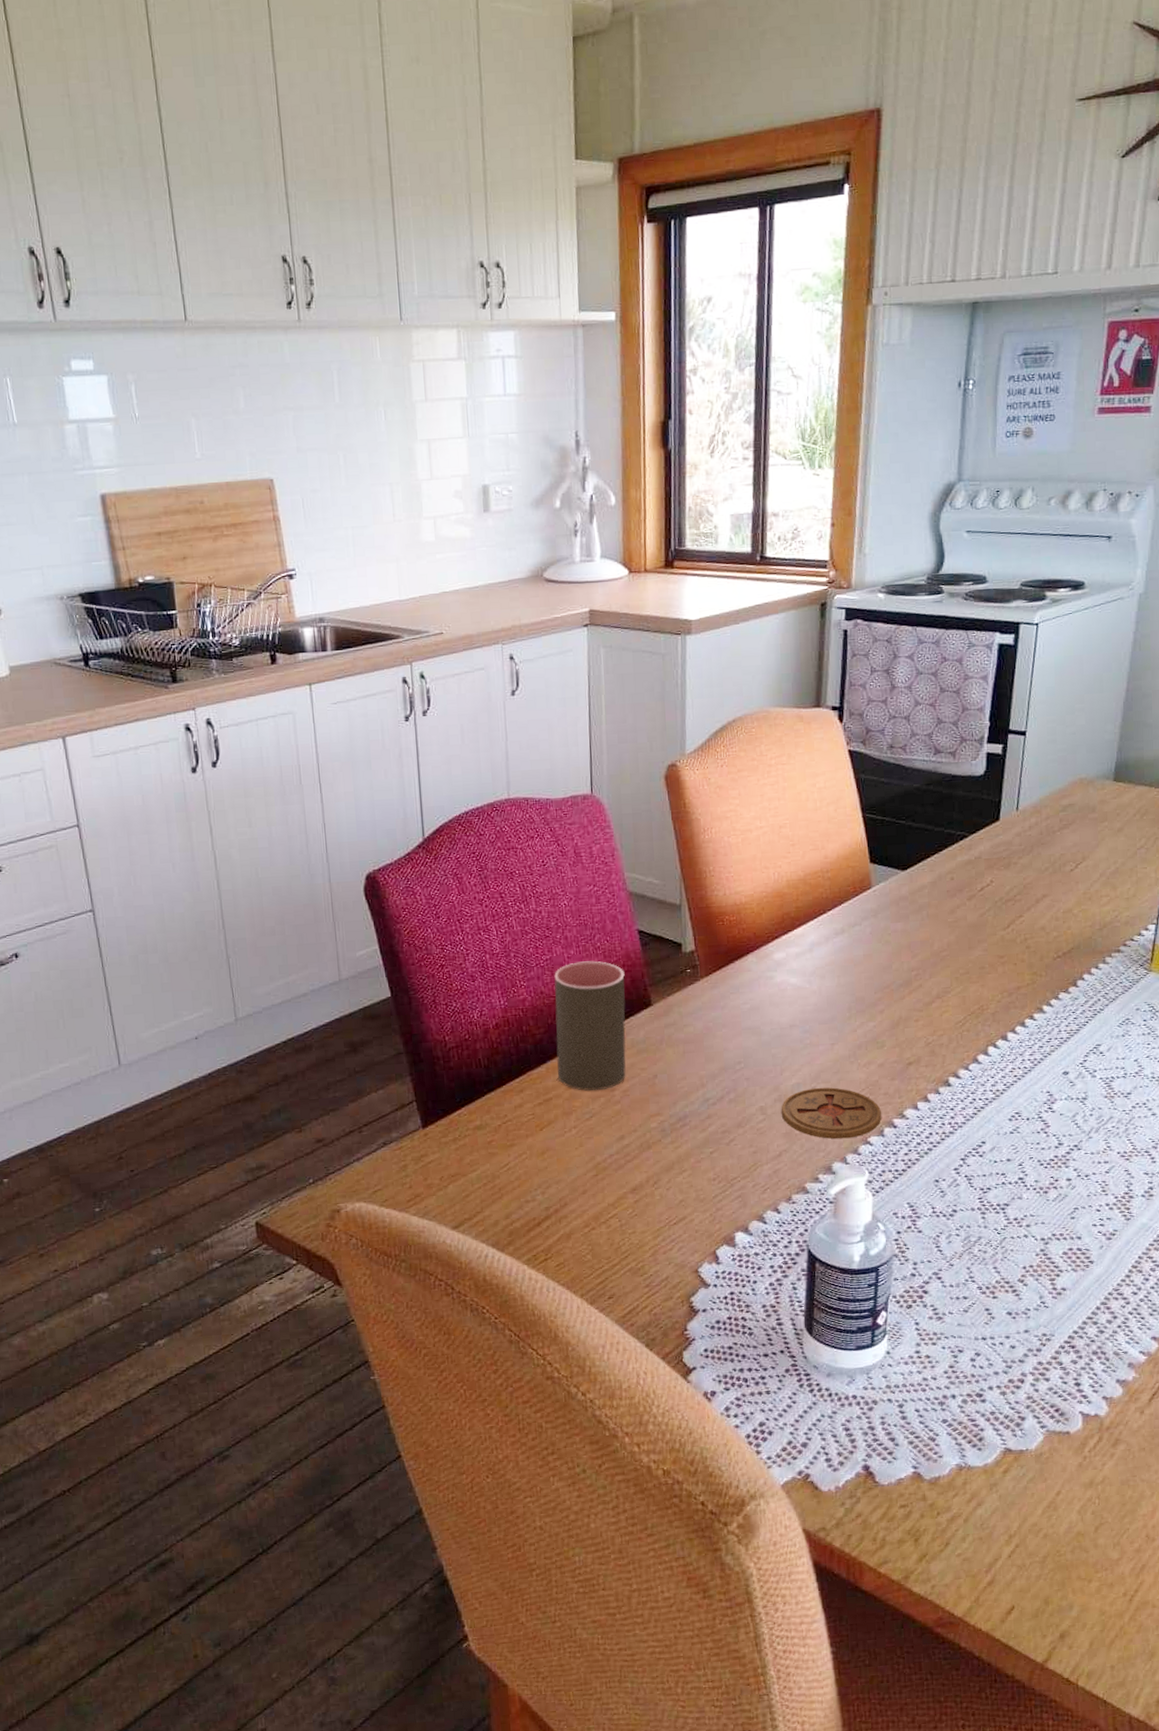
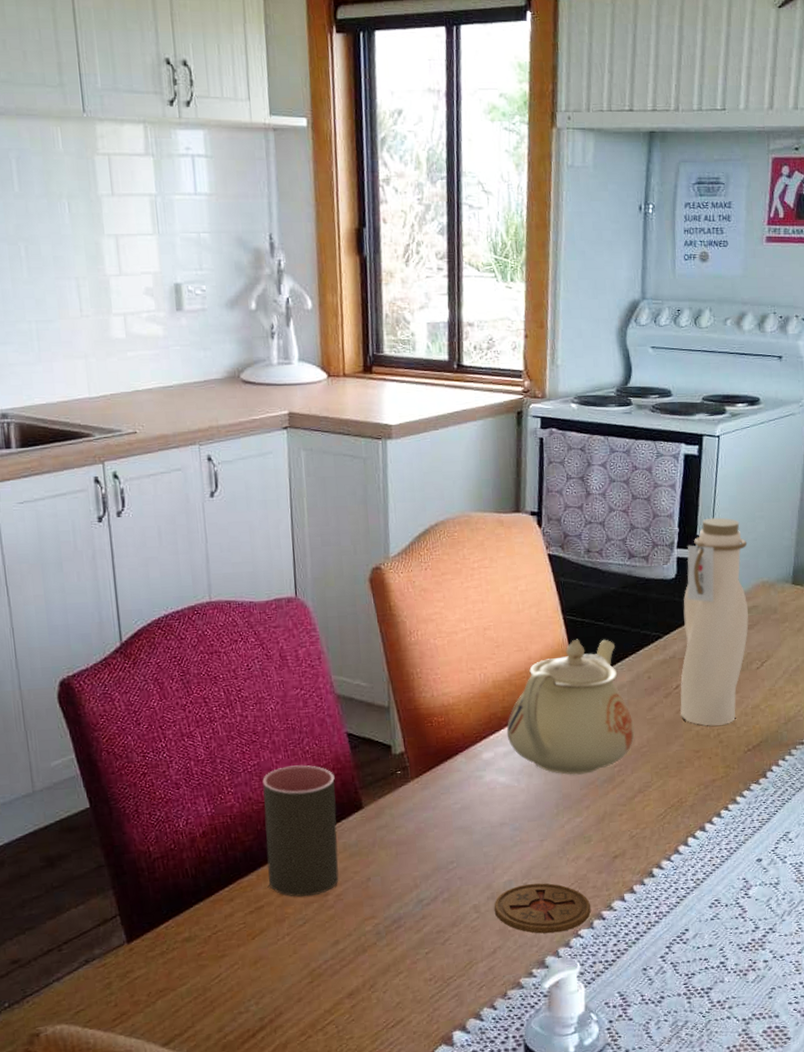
teapot: none [799,837,935,978] -> present [506,639,635,775]
water bottle: none [984,710,1065,930] -> present [680,517,749,726]

